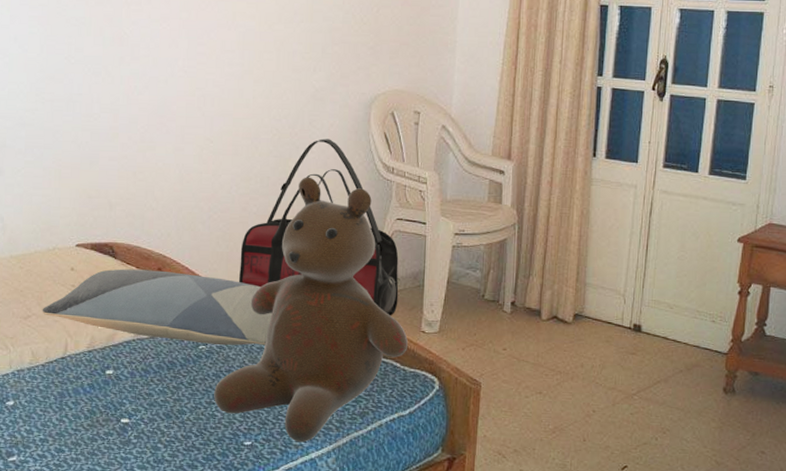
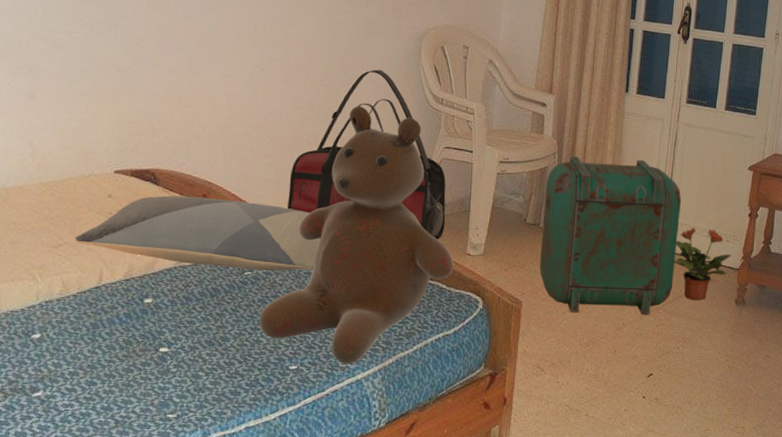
suitcase: none [499,228,659,401] -> present [539,156,682,314]
potted plant: none [651,305,718,388] -> present [674,227,731,301]

